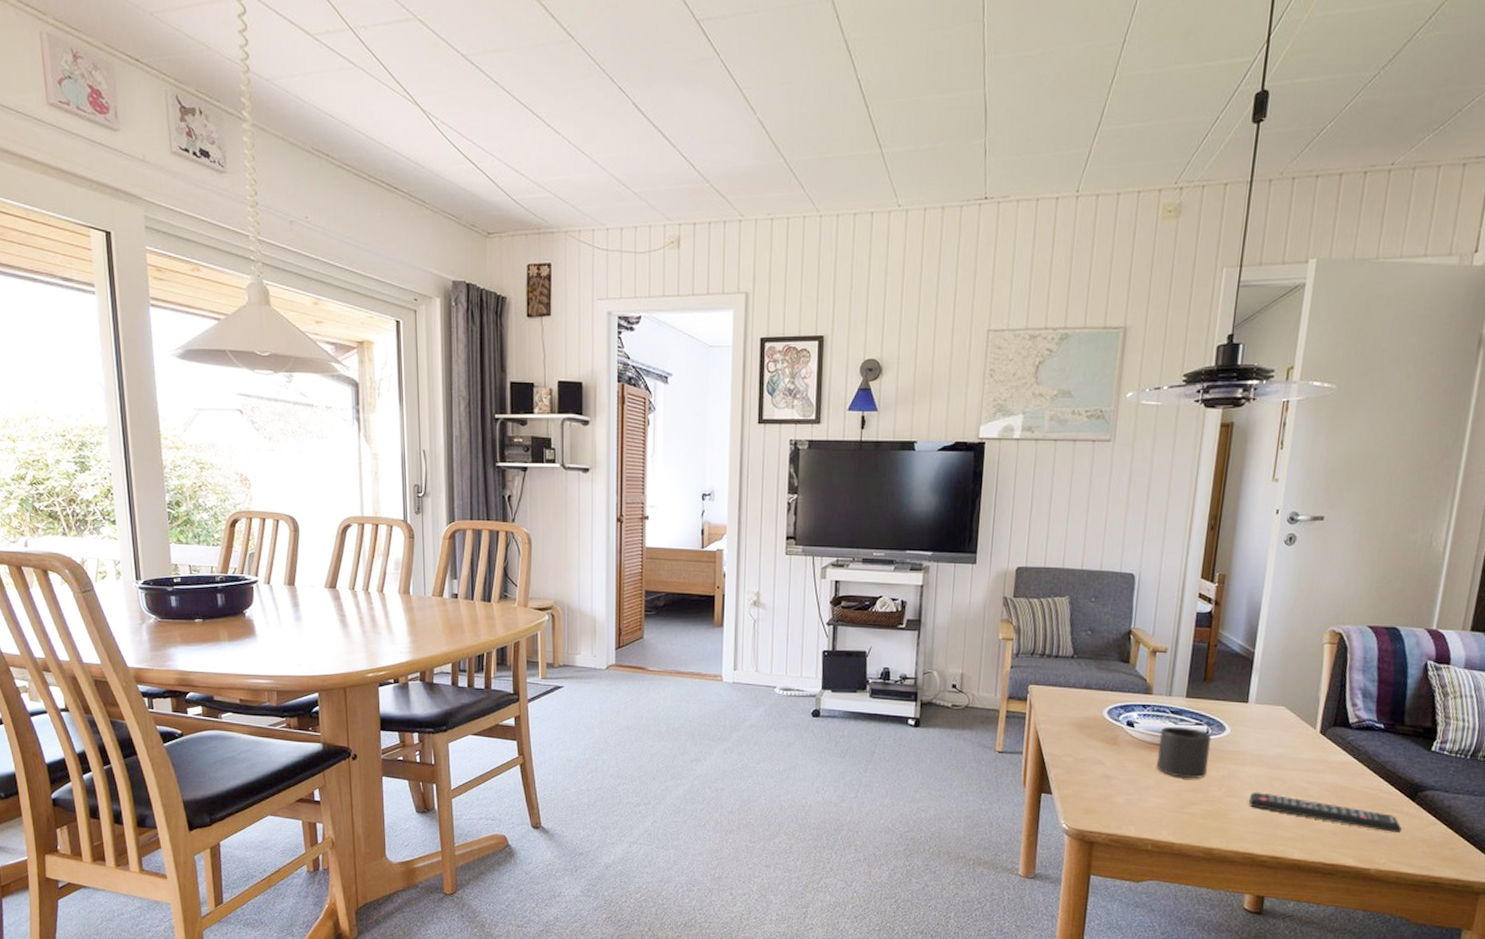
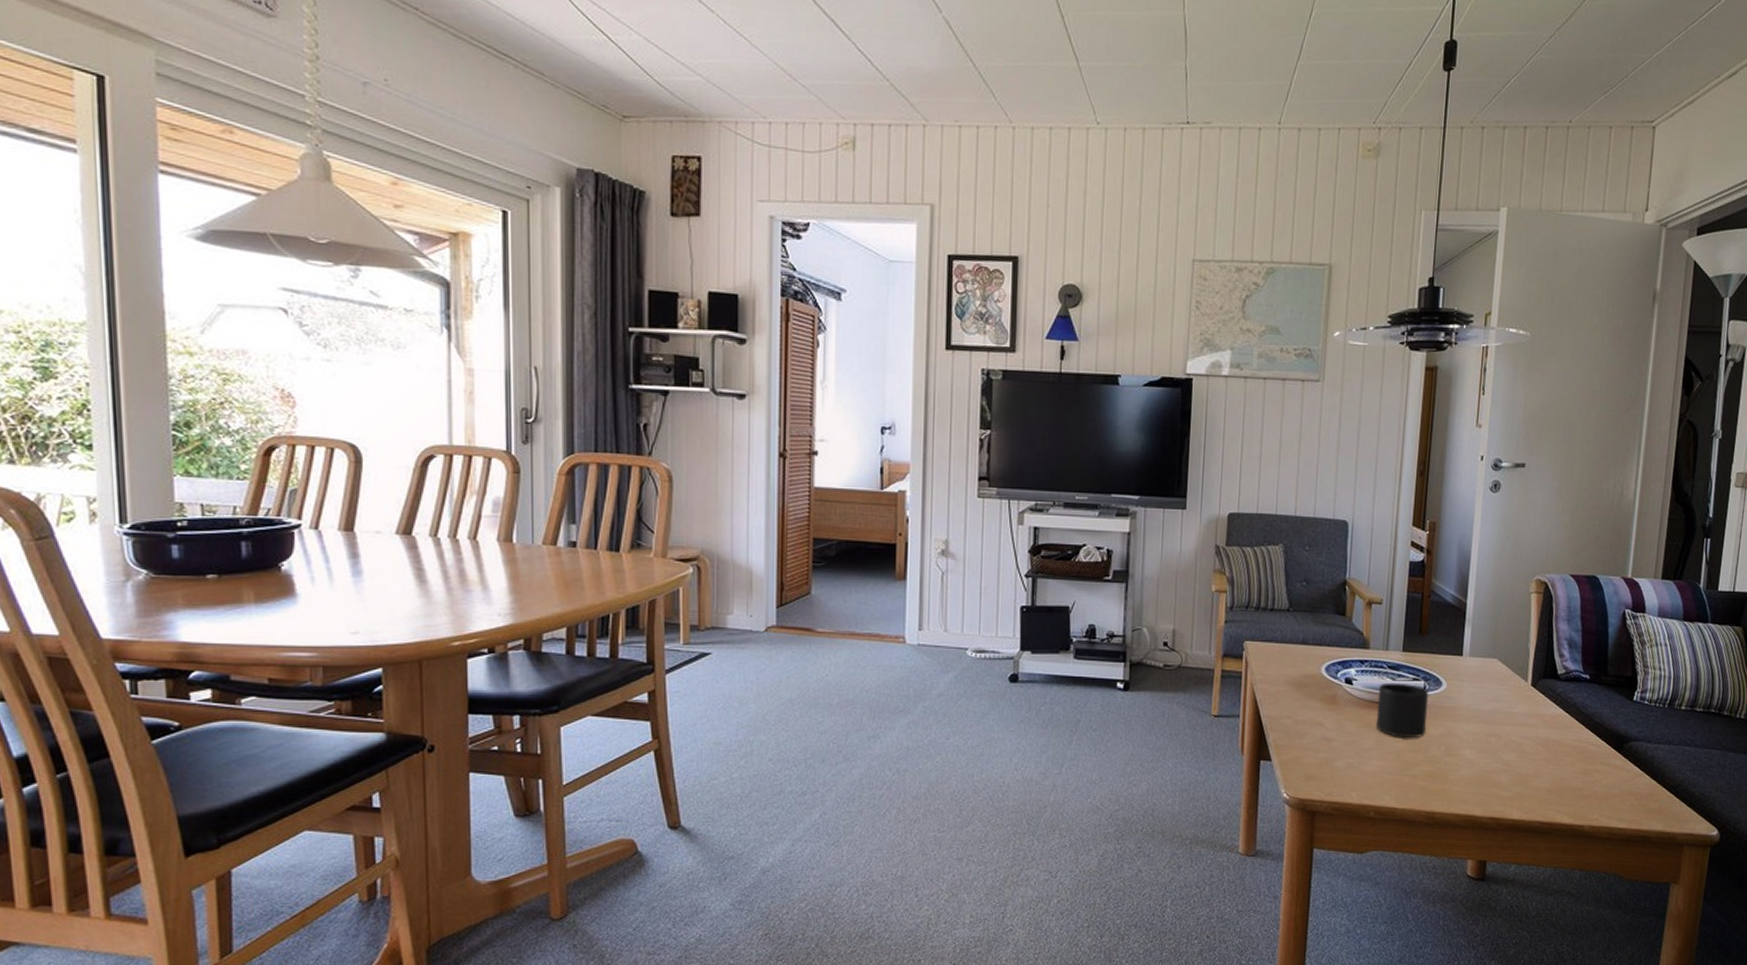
remote control: present [1249,792,1403,834] -> none [1468,750,1612,787]

